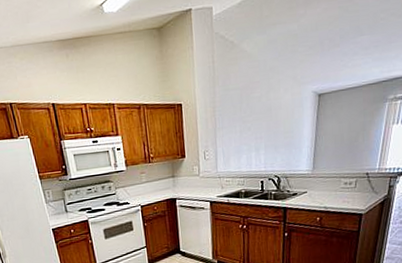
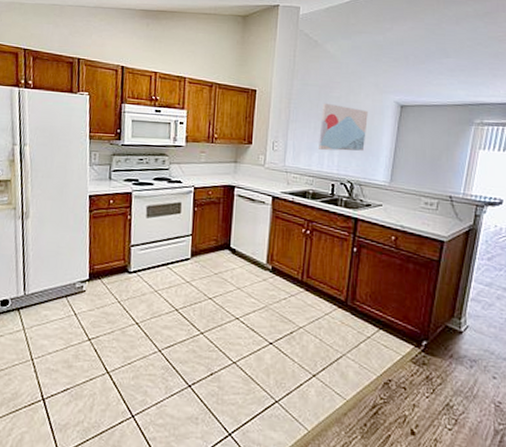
wall art: none [245,104,289,151] -> present [319,102,368,151]

